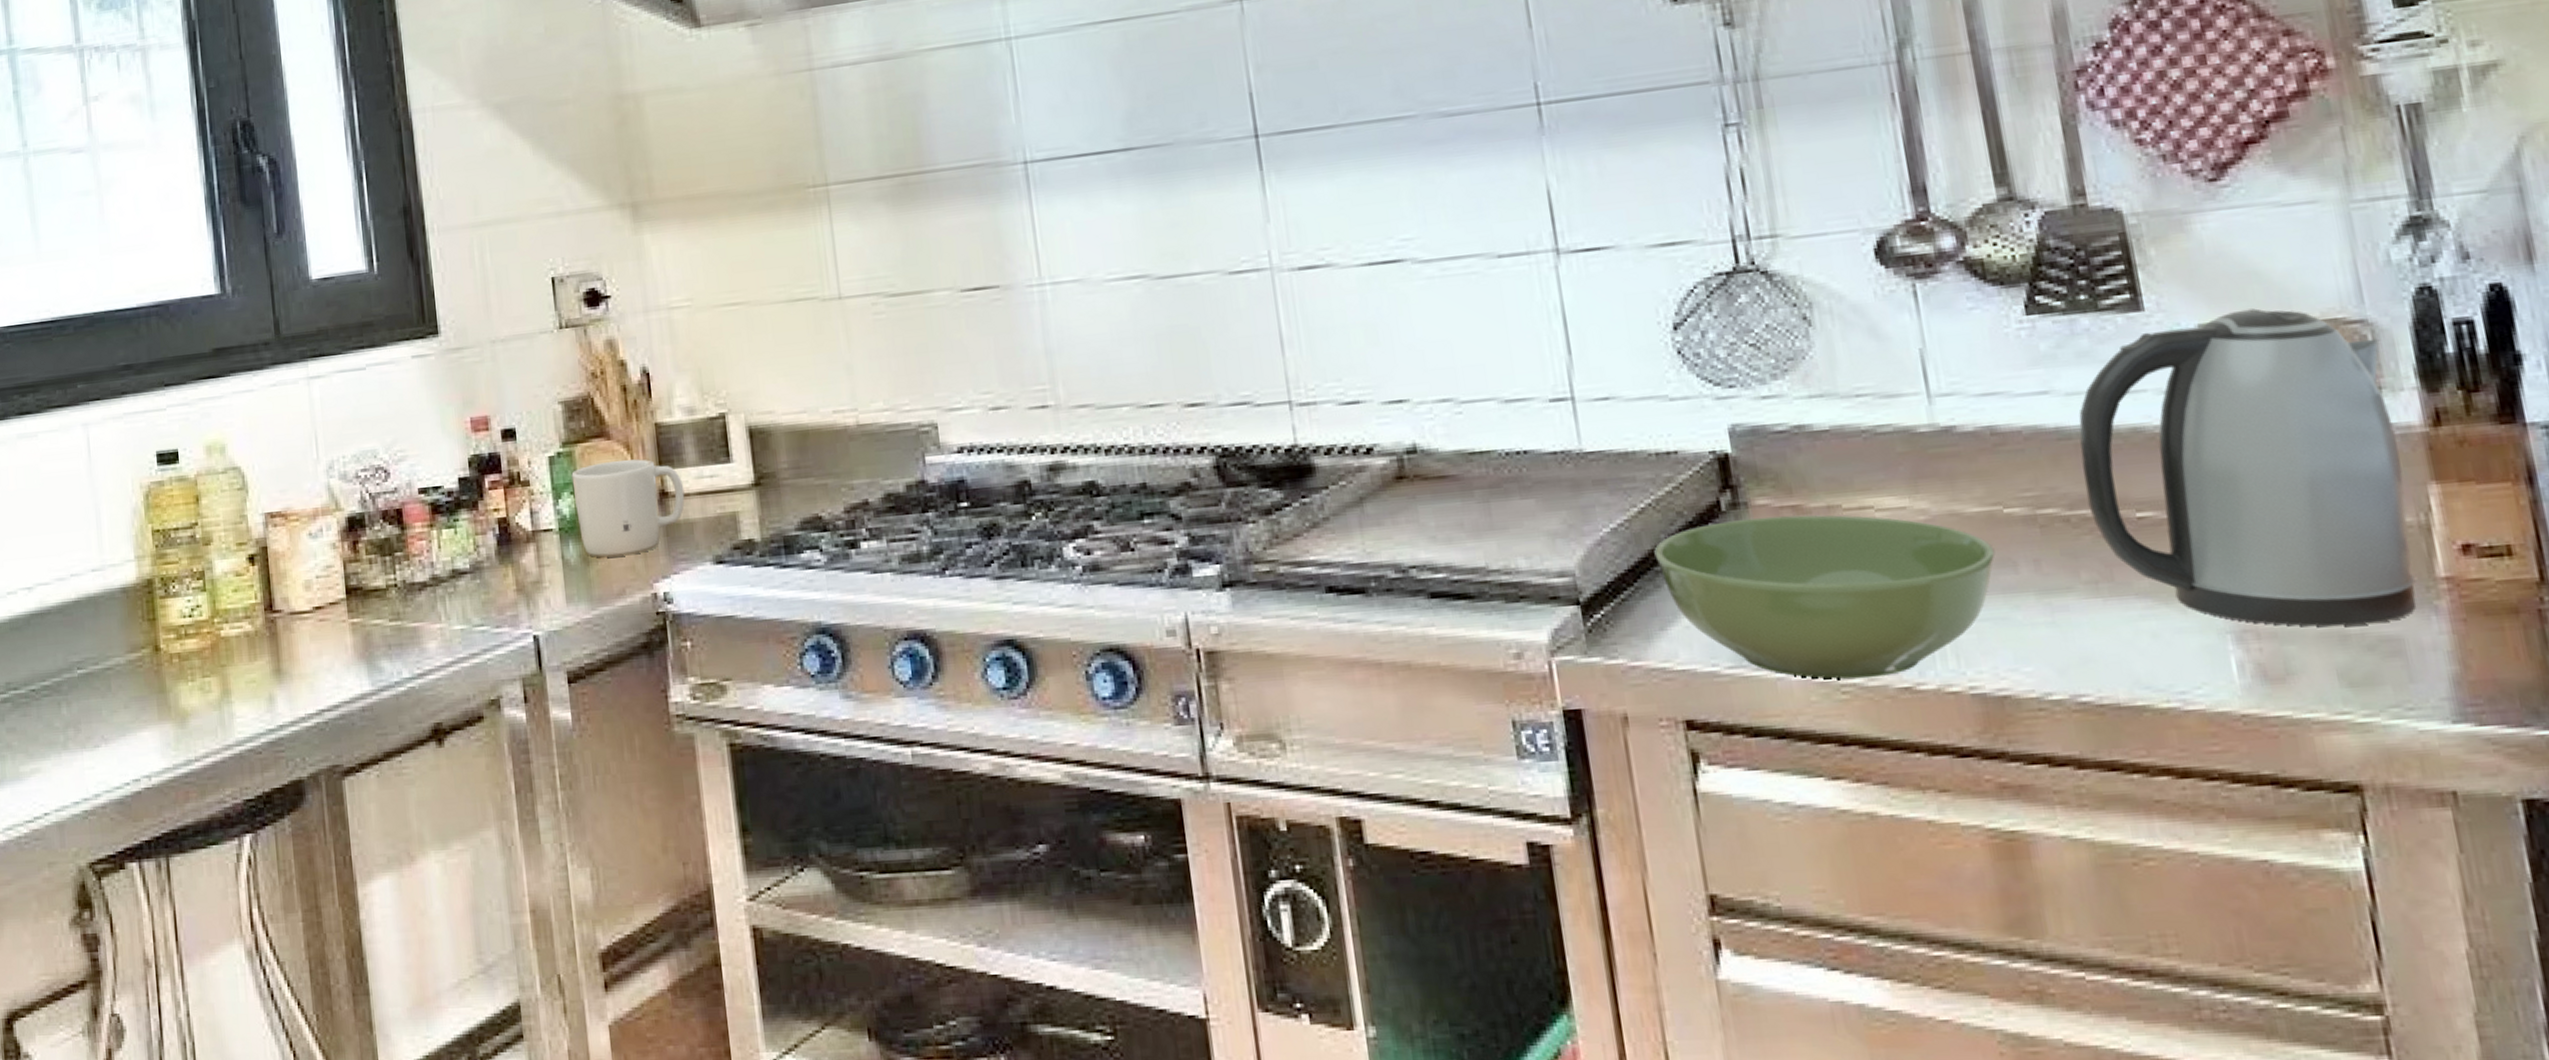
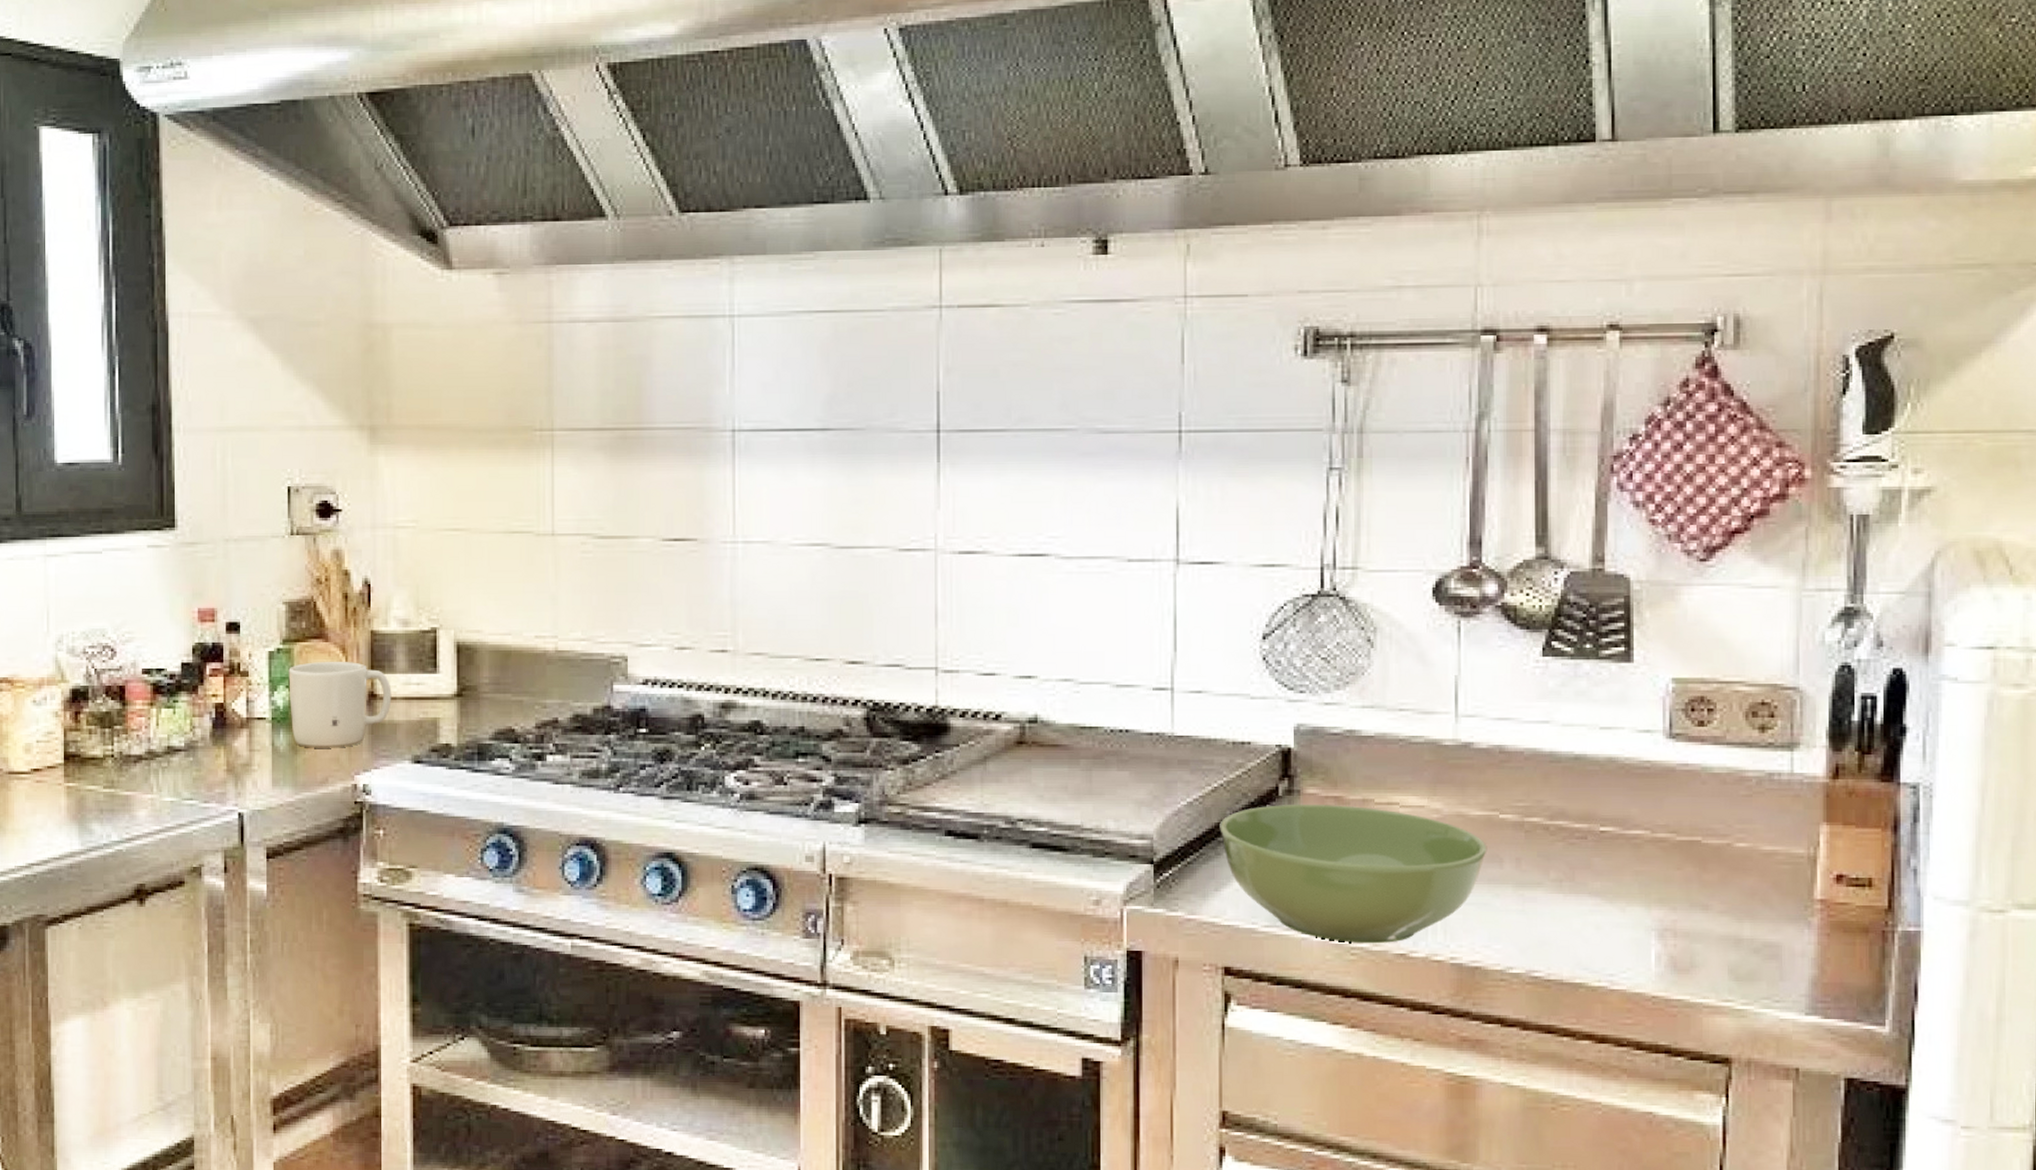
kettle: present [2079,308,2416,627] -> none [1565,669,1805,932]

